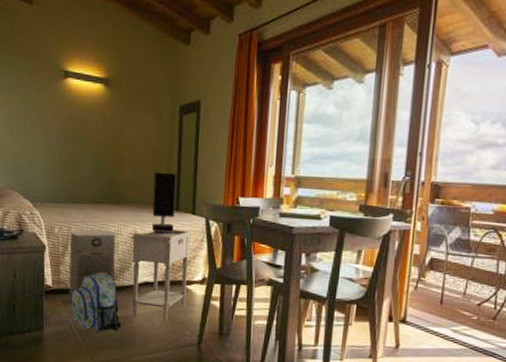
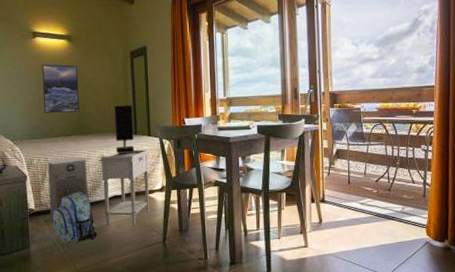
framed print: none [70,112,115,176] -> present [42,64,80,113]

